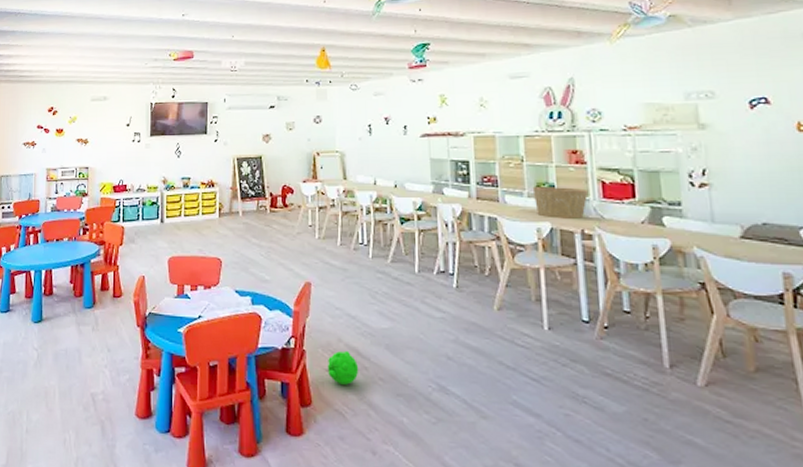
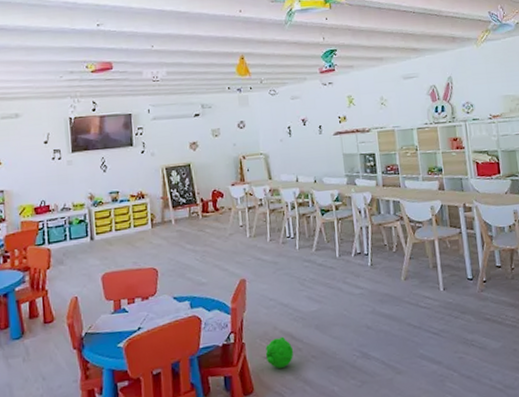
basket: present [532,187,589,219] -> none [425,169,467,197]

